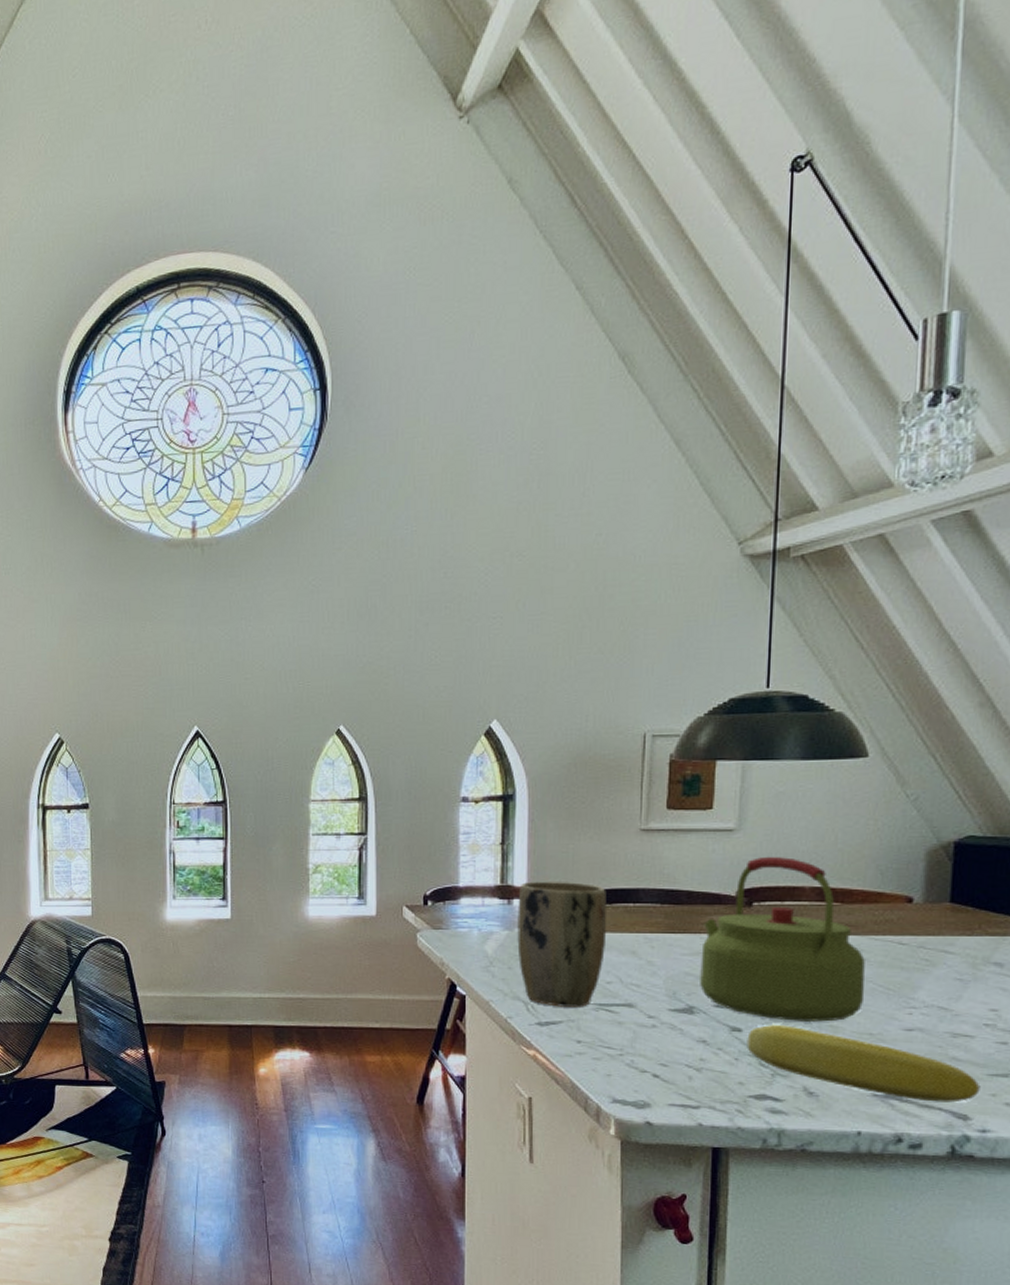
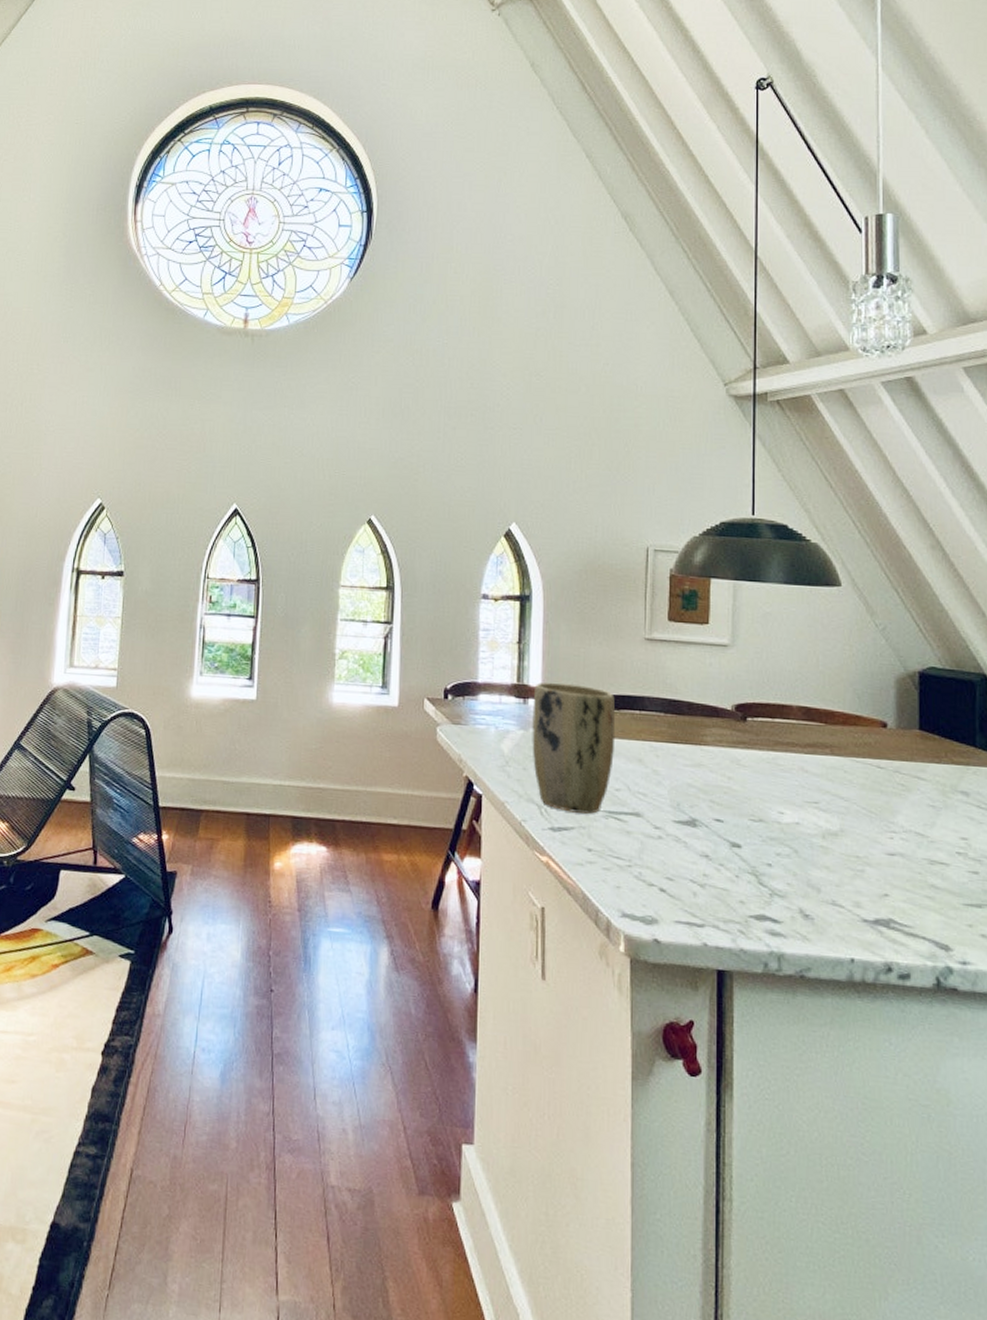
kettle: present [700,856,865,1022] -> none [701,673,850,842]
banana: present [747,1024,980,1103] -> none [746,841,958,932]

